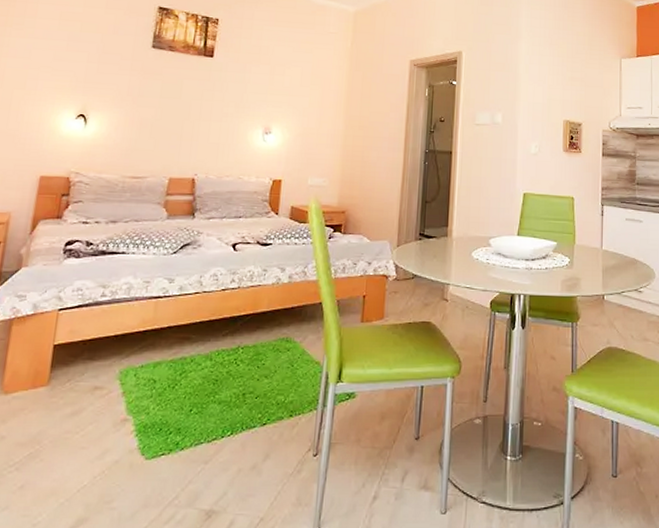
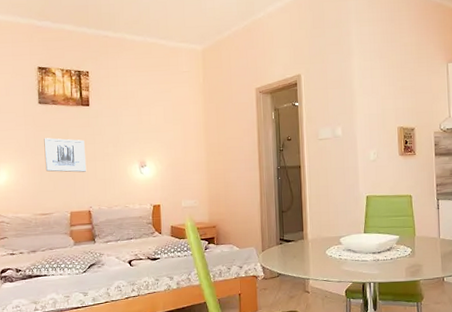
wall art: none [146,88,201,133] -> present [44,138,87,173]

